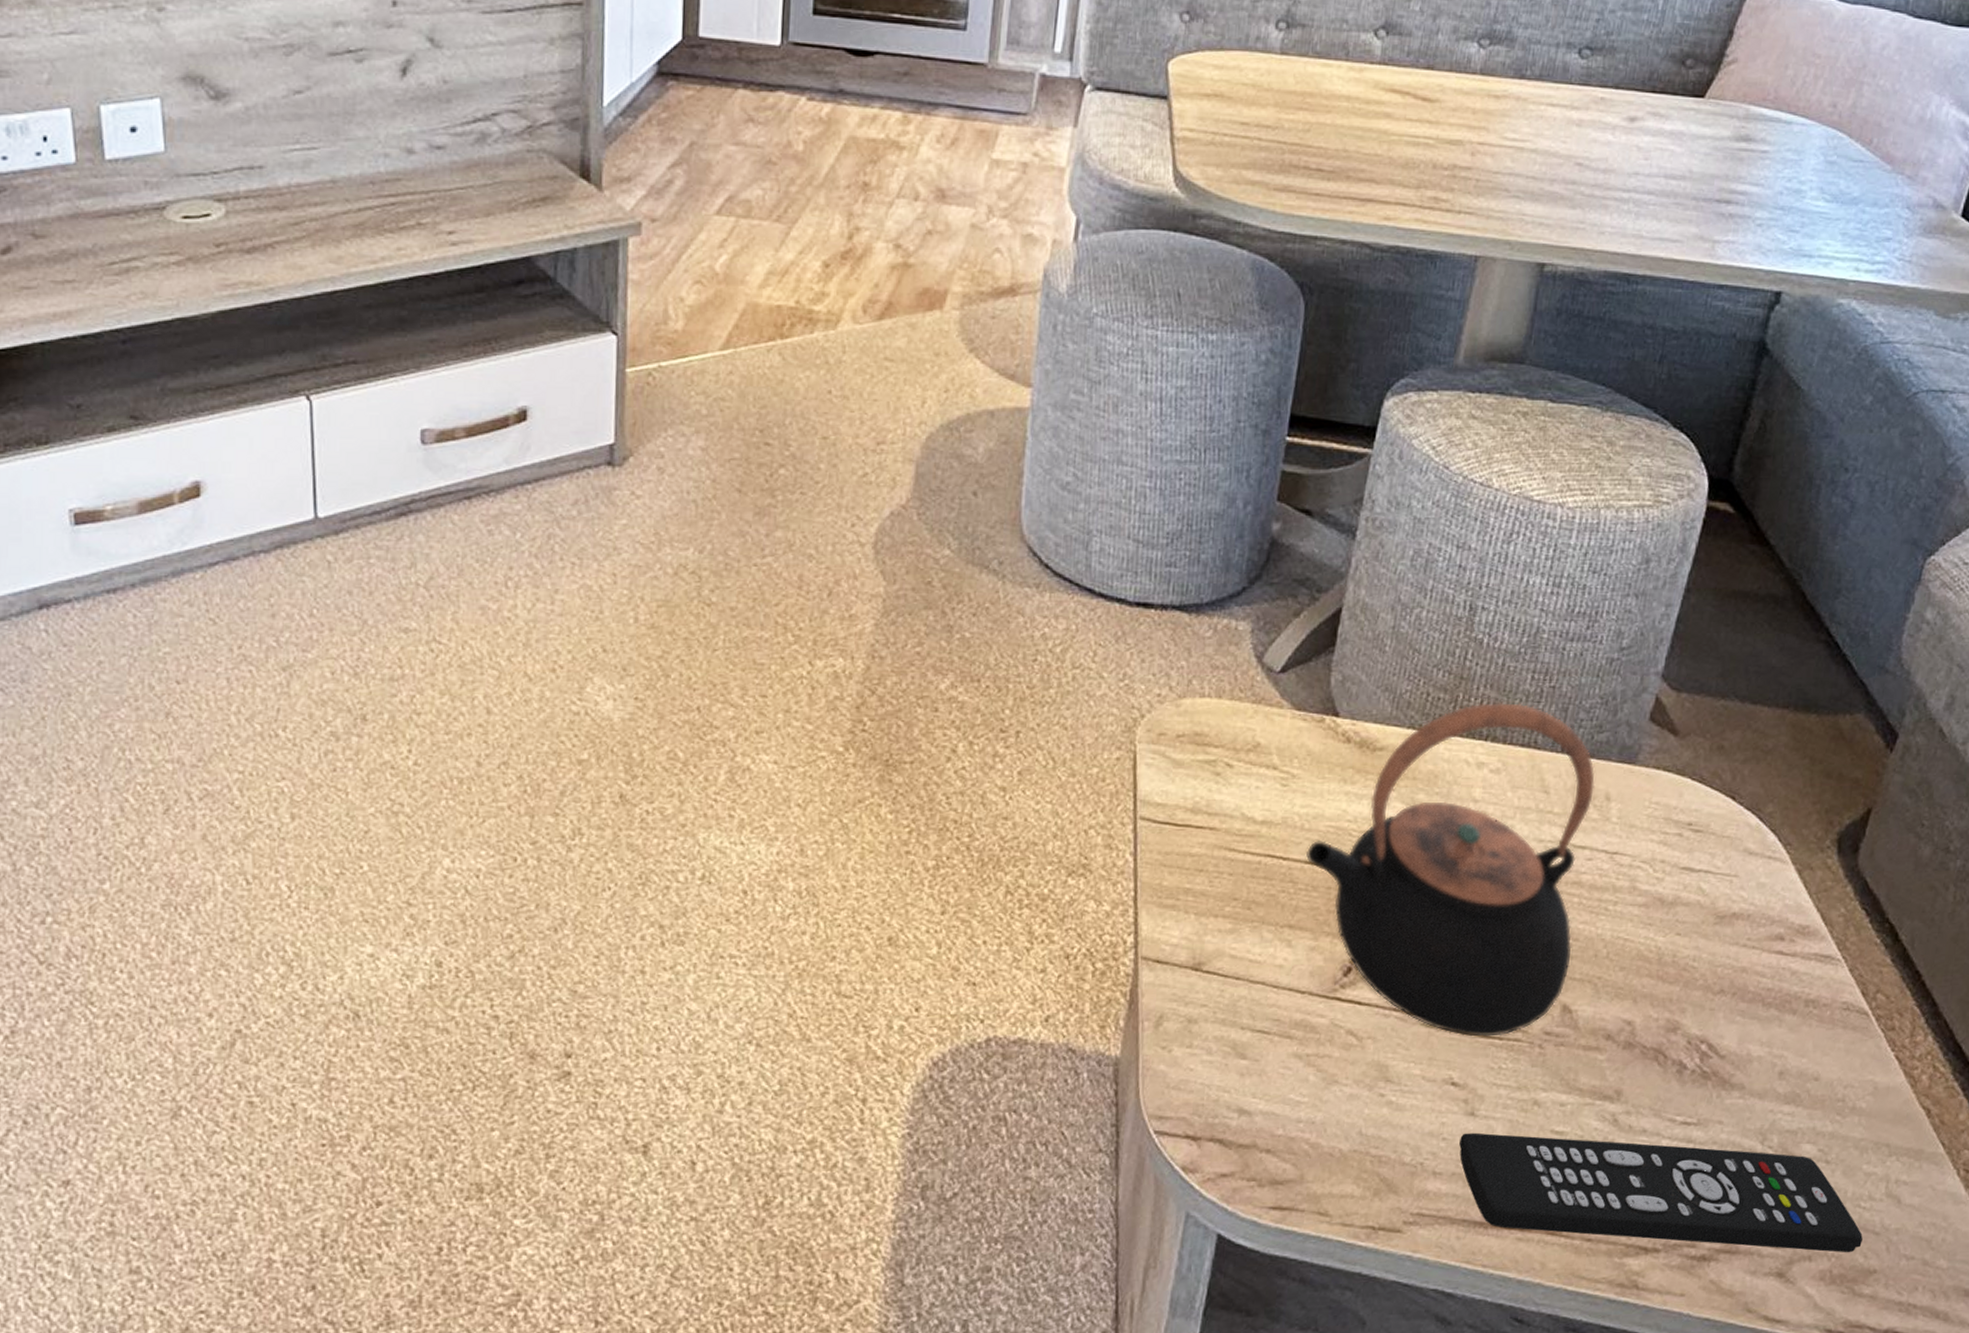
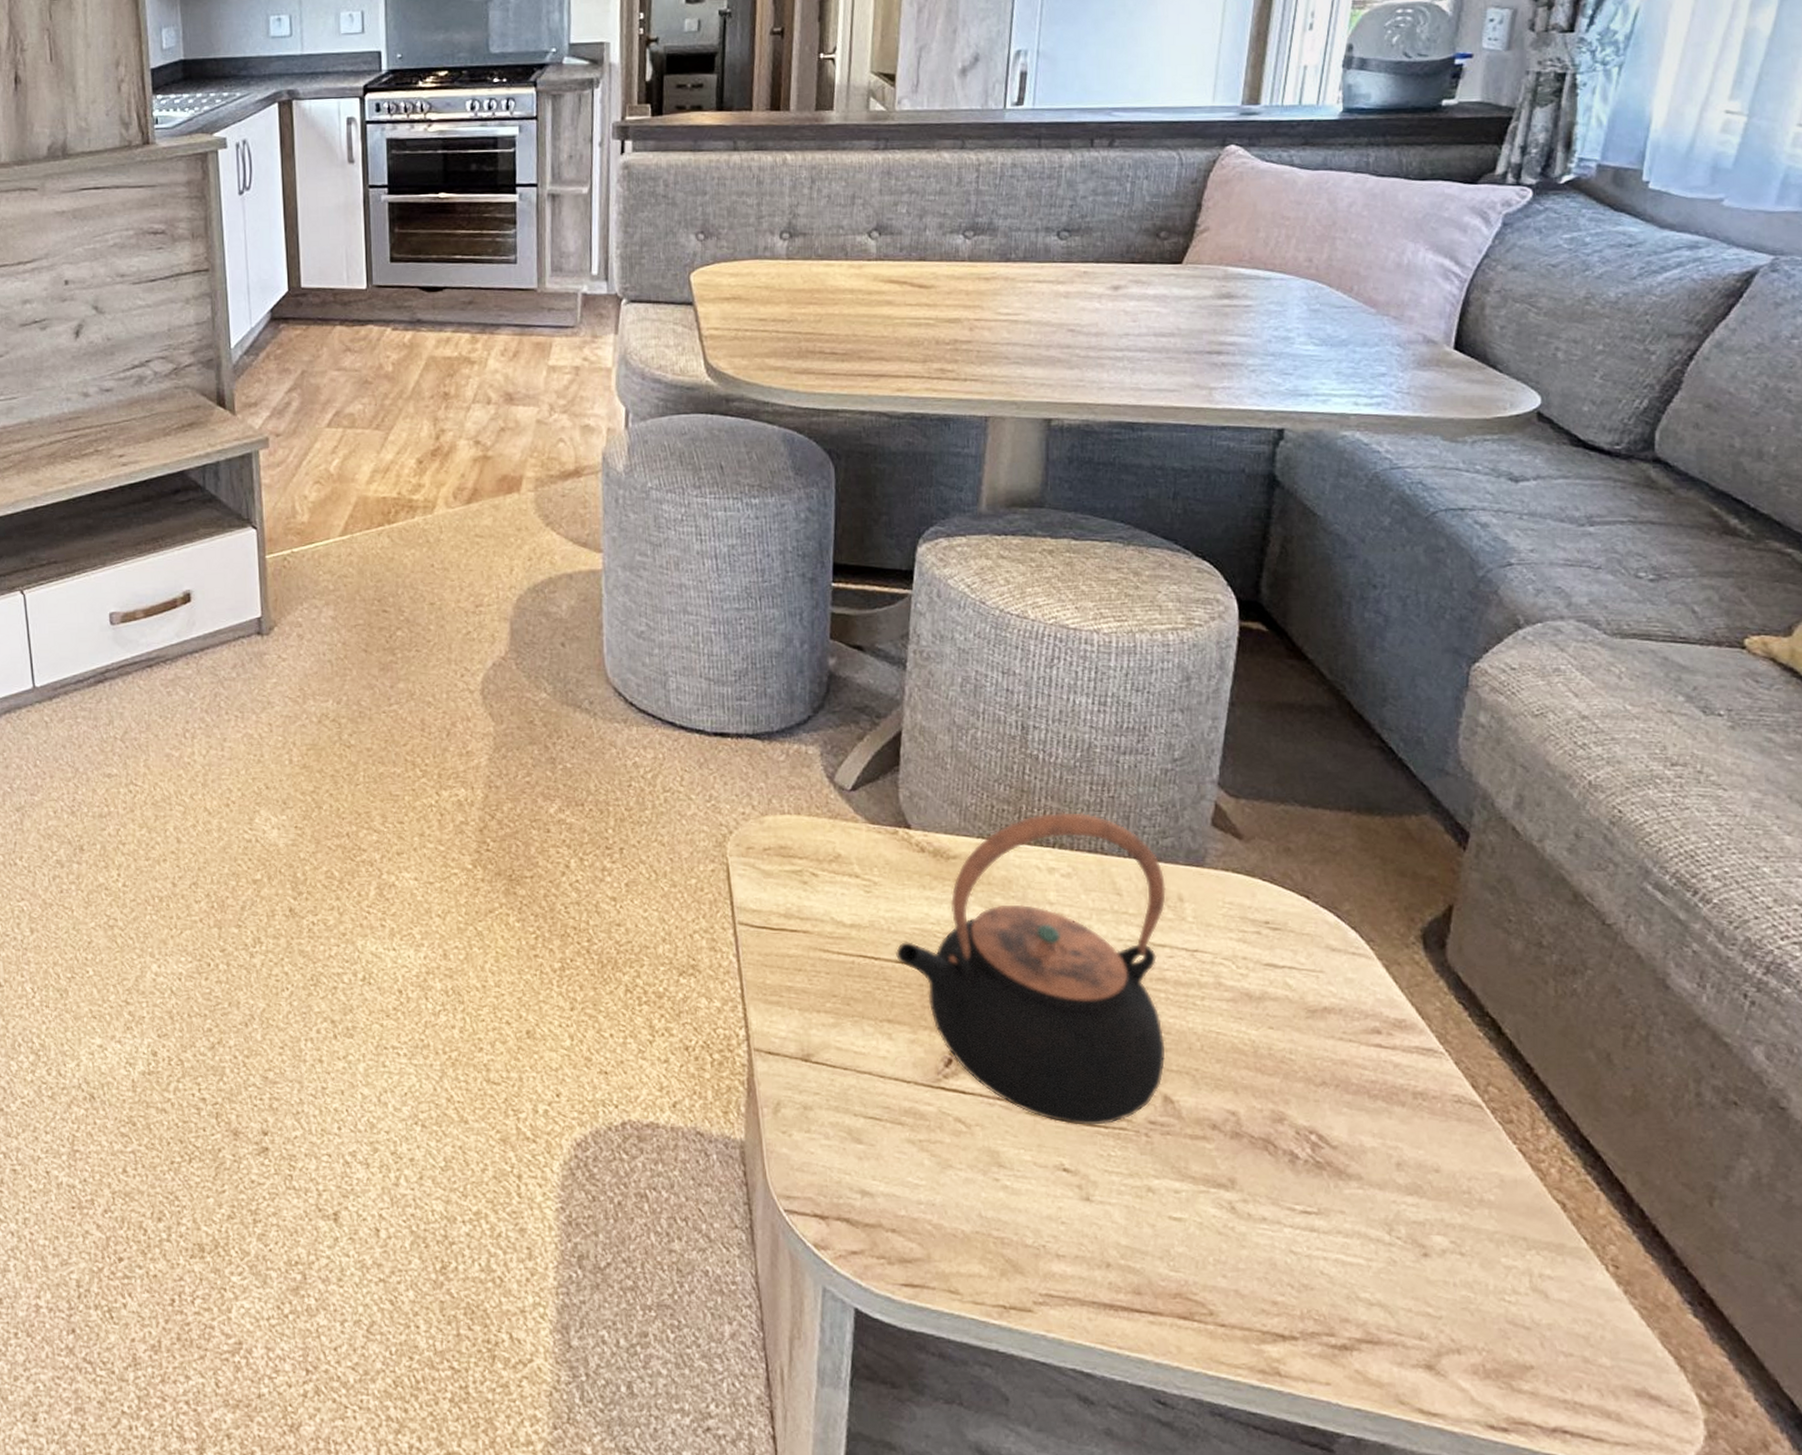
remote control: present [1459,1132,1863,1253] -> none [1079,1217,1513,1348]

